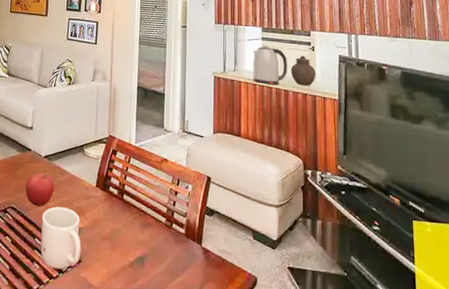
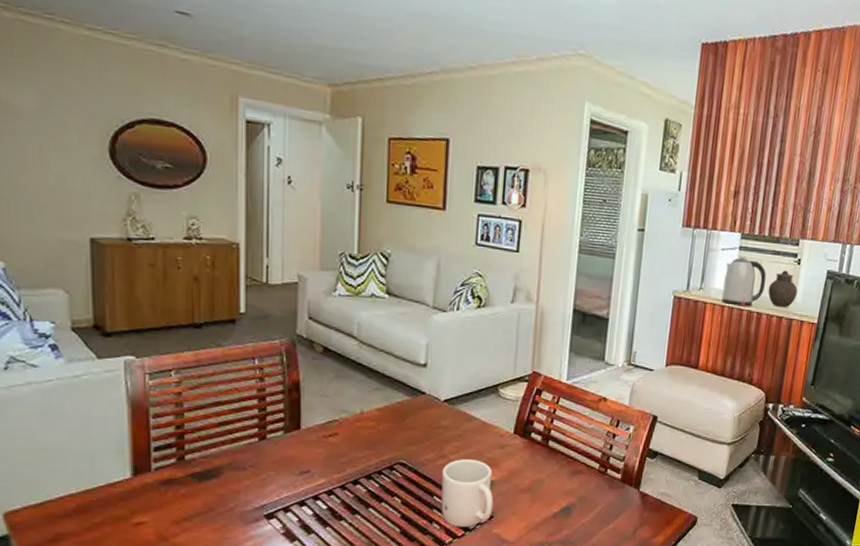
fruit: present [25,173,55,206] -> none [419,421,459,460]

